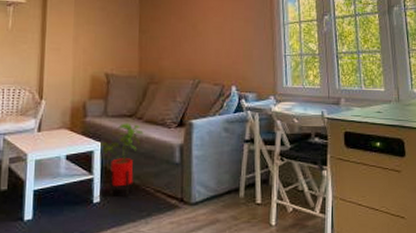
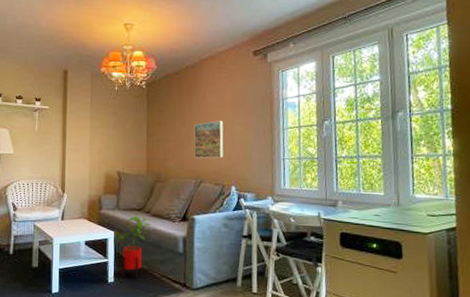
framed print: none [190,16,223,57] -> present [193,121,224,159]

